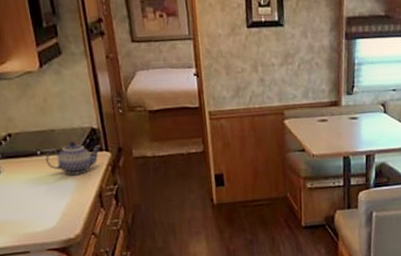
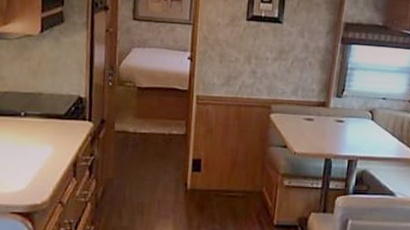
teapot: present [45,141,100,176] -> none [28,107,84,142]

